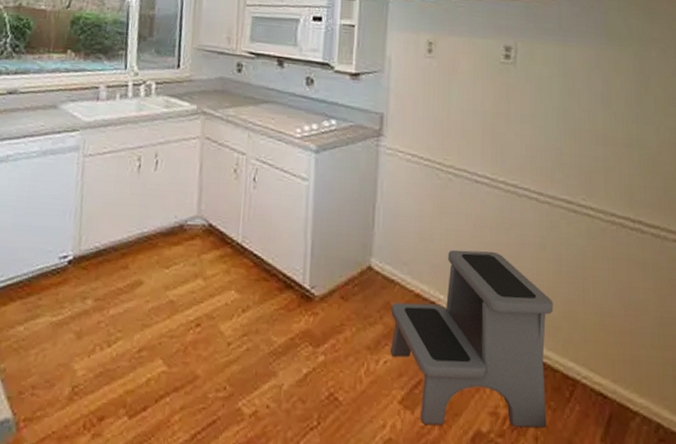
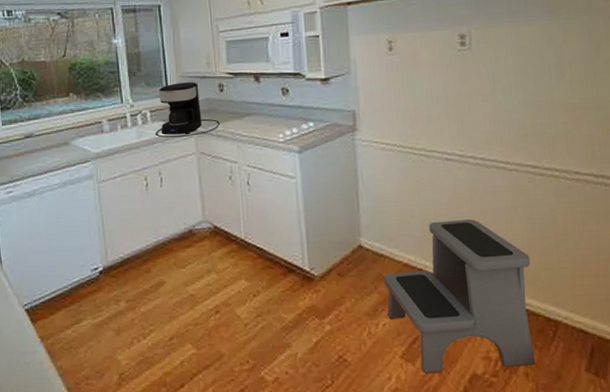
coffee maker: none [157,55,232,118] -> present [155,82,220,138]

